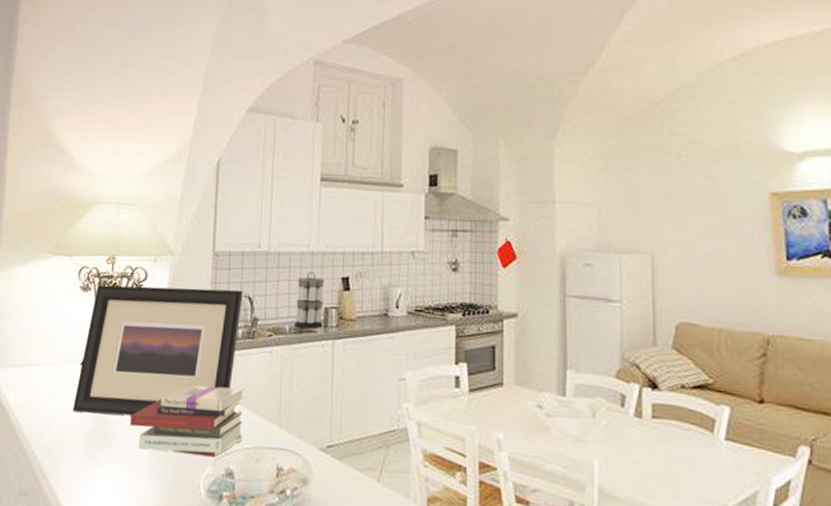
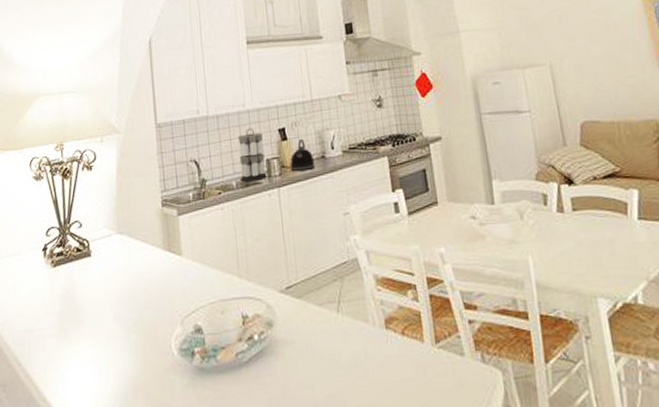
picture frame: present [72,284,243,416] -> none [39,155,189,297]
books: present [130,384,244,458] -> none [97,247,207,322]
kettle: none [349,291,376,327] -> present [290,138,315,172]

